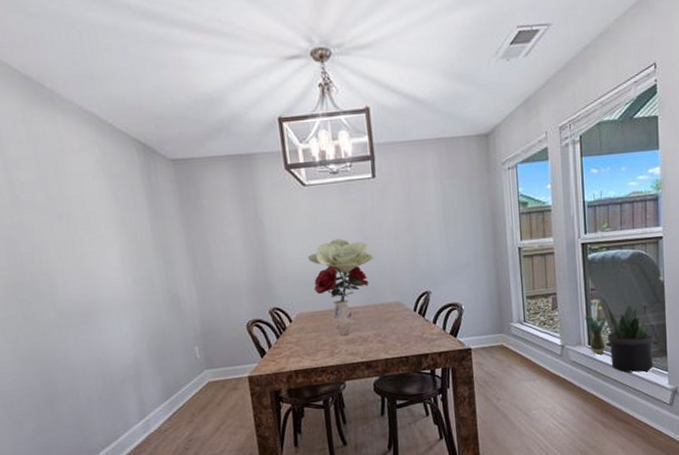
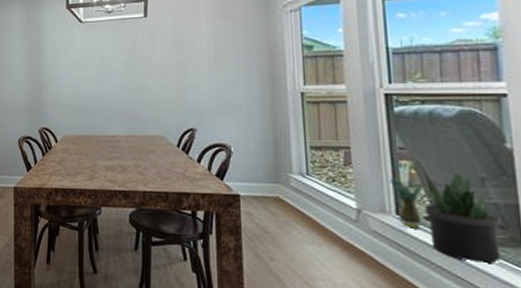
flower bouquet: present [308,238,374,336] -> none [78,70,140,162]

